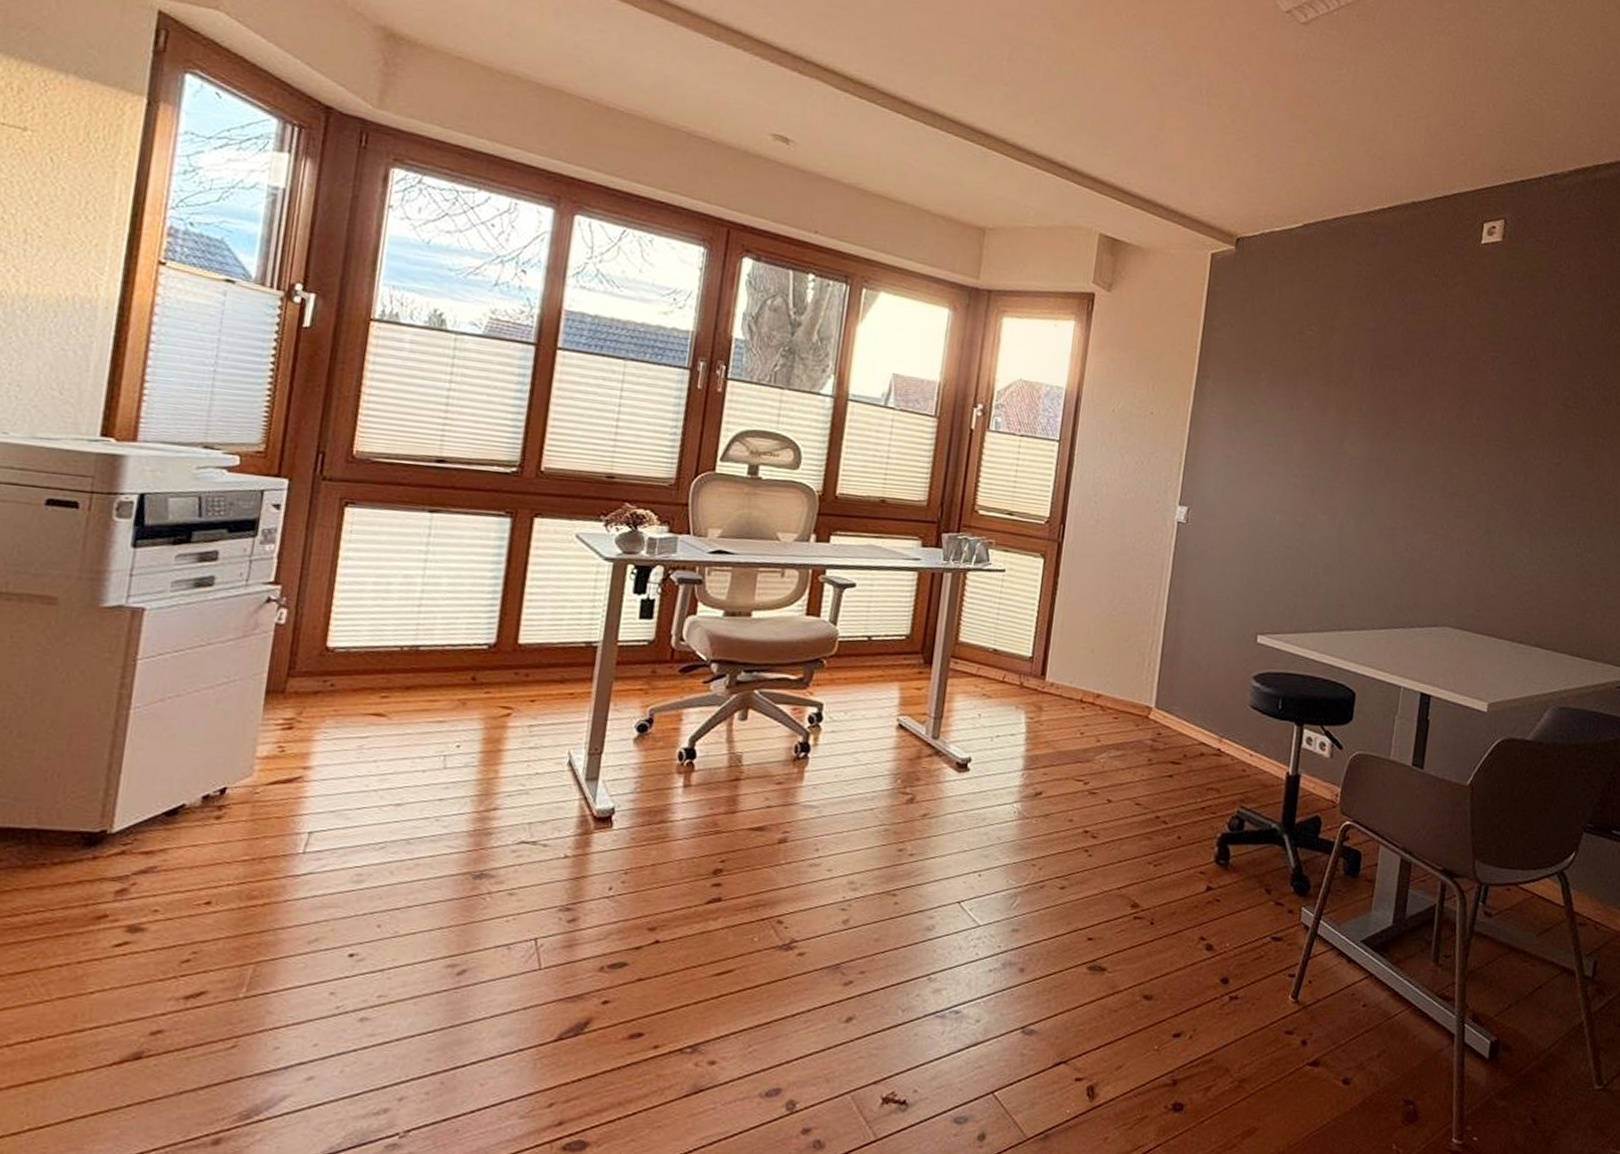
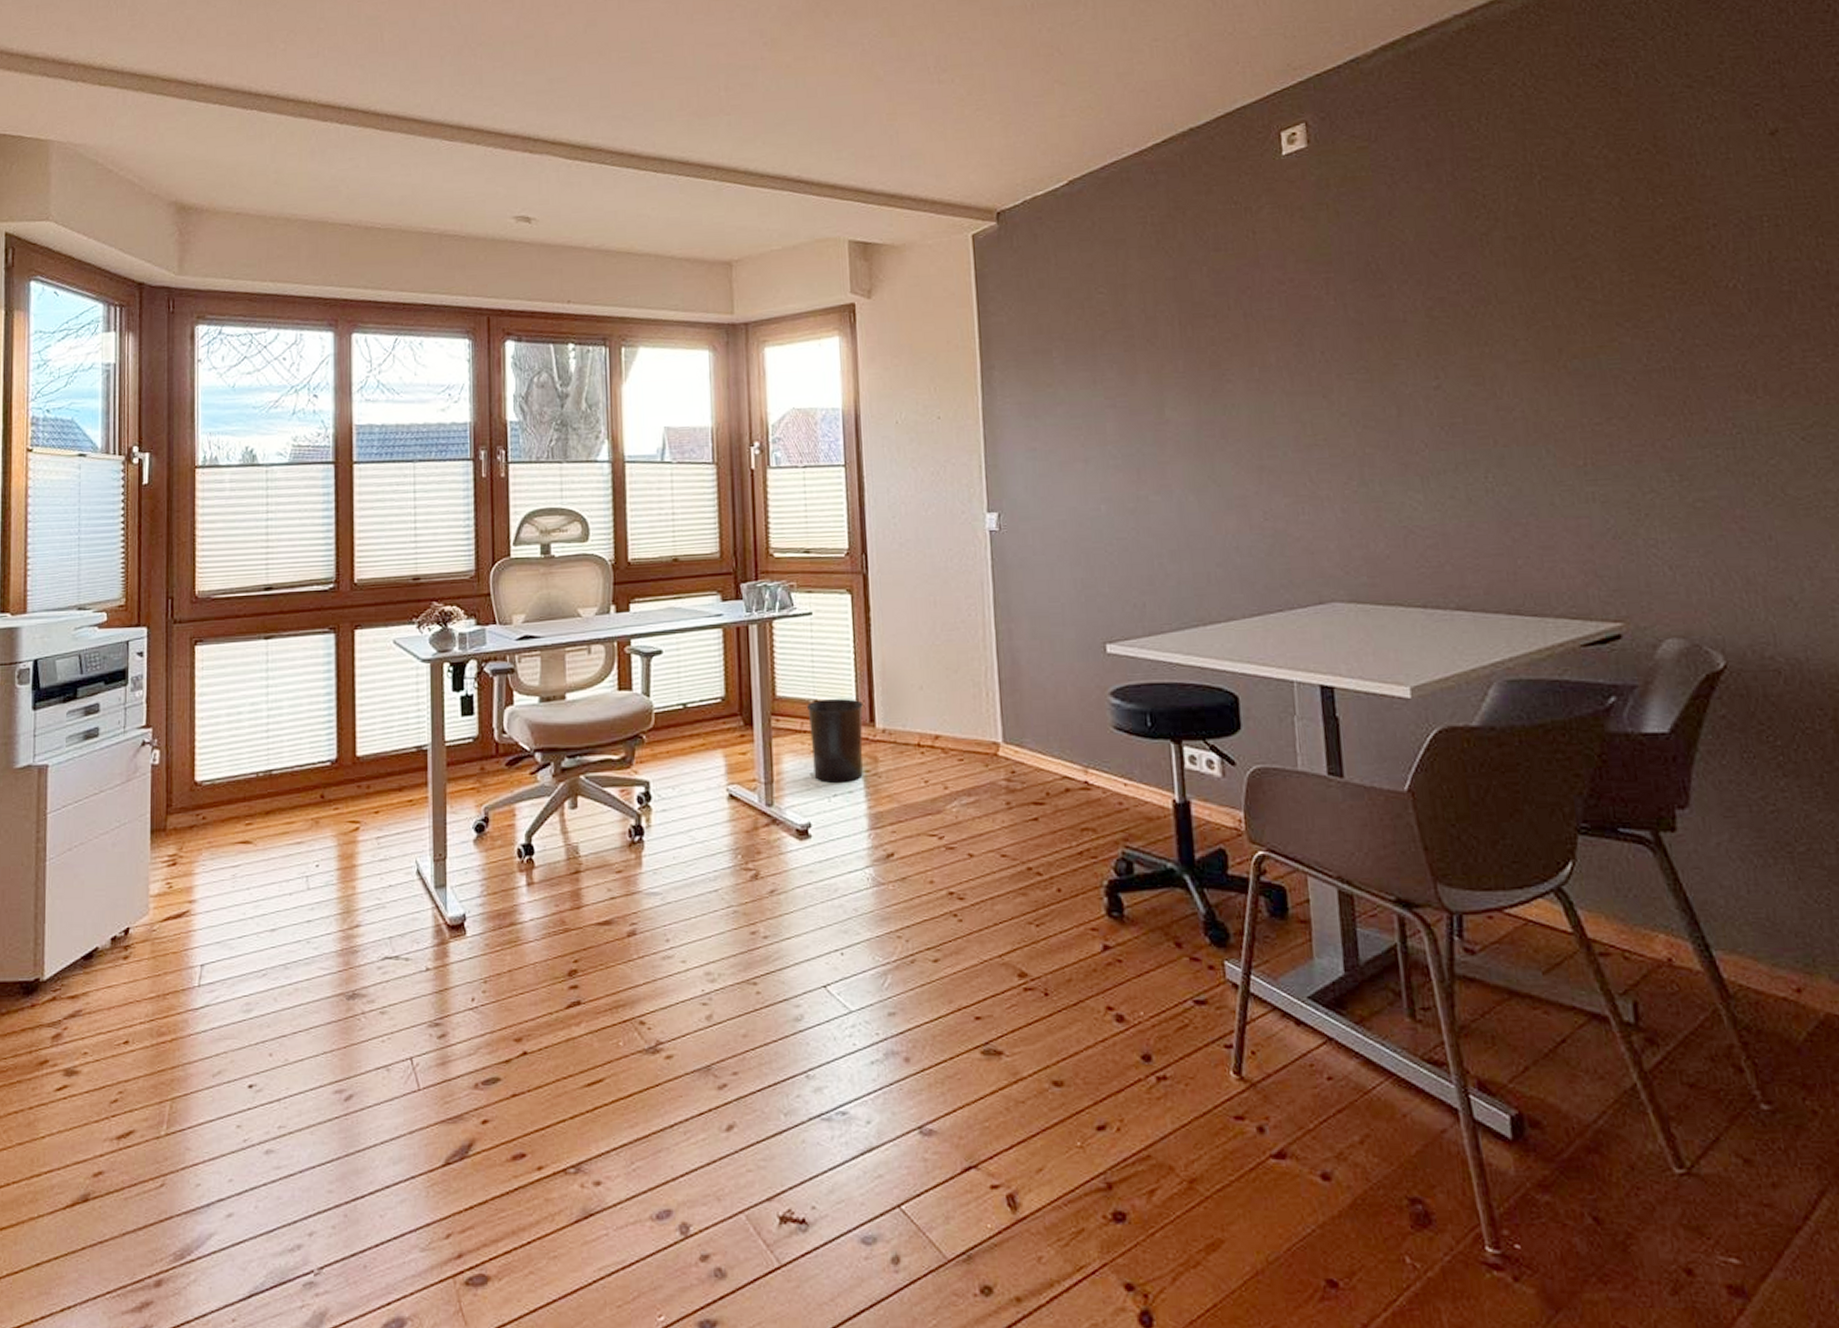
waste bin: none [981,649,1038,726] -> present [806,698,863,783]

